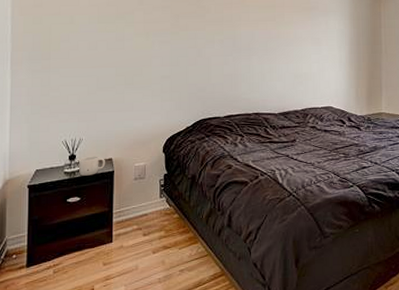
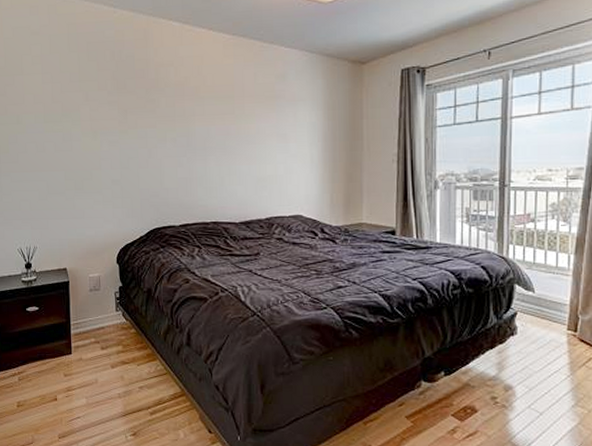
mug: present [78,156,105,176] -> none [34,265,60,285]

